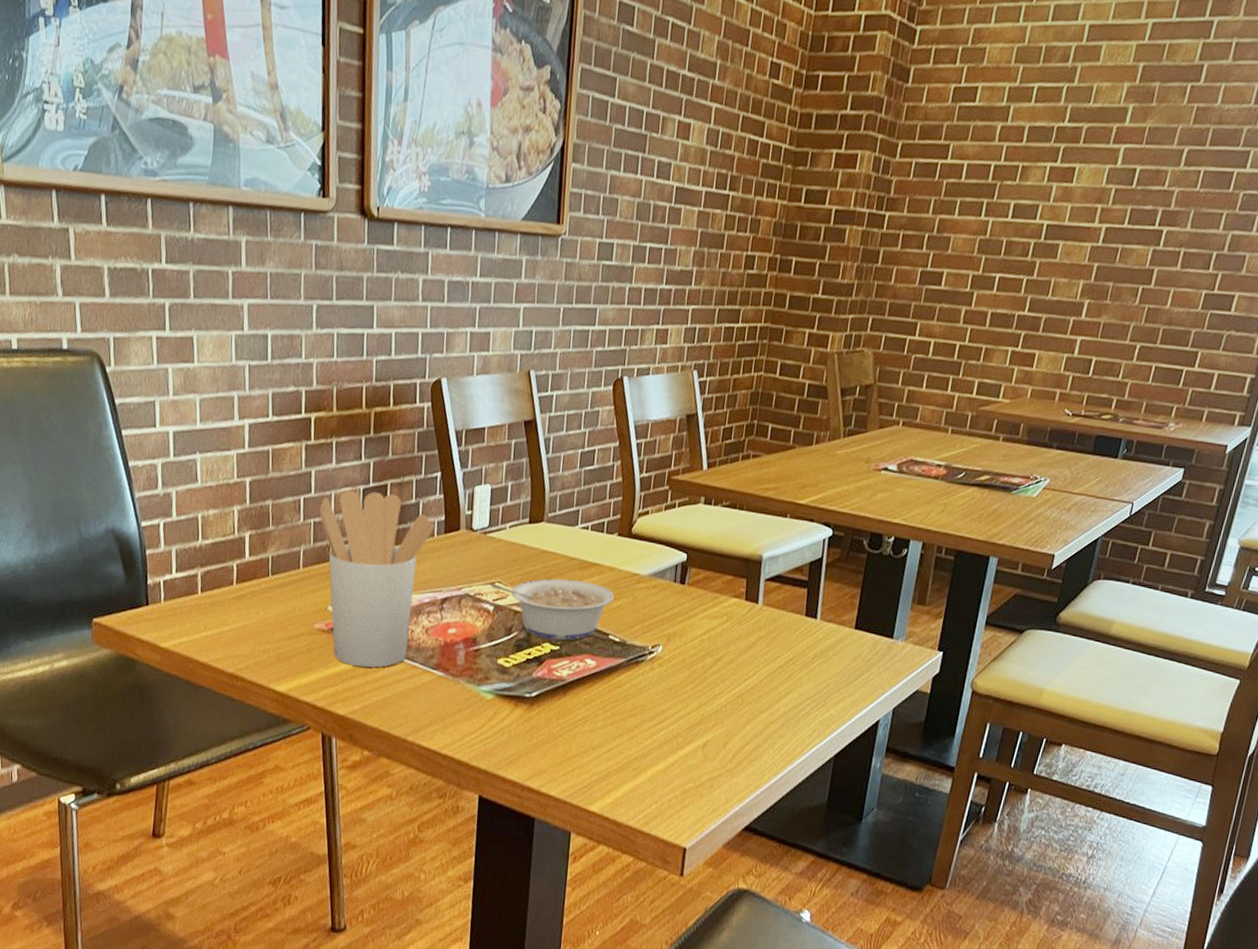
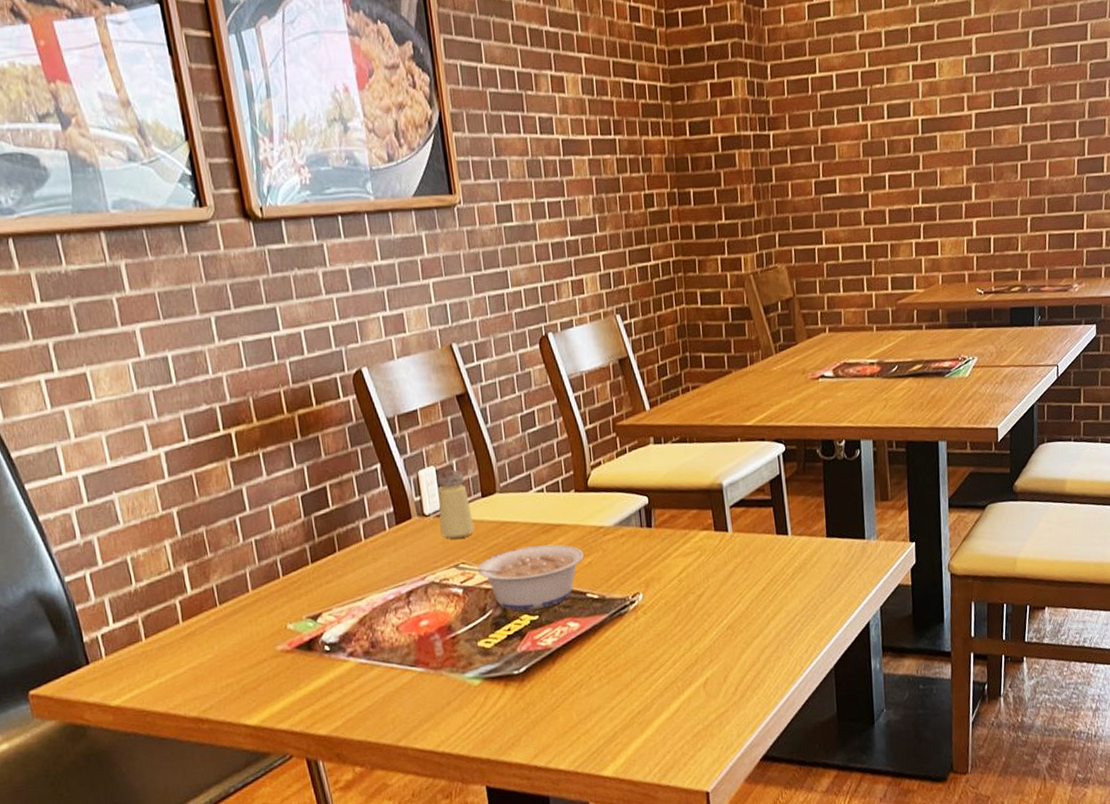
utensil holder: present [319,490,435,668] -> none [258,494,385,681]
saltshaker: none [484,490,517,558] -> present [437,469,475,539]

